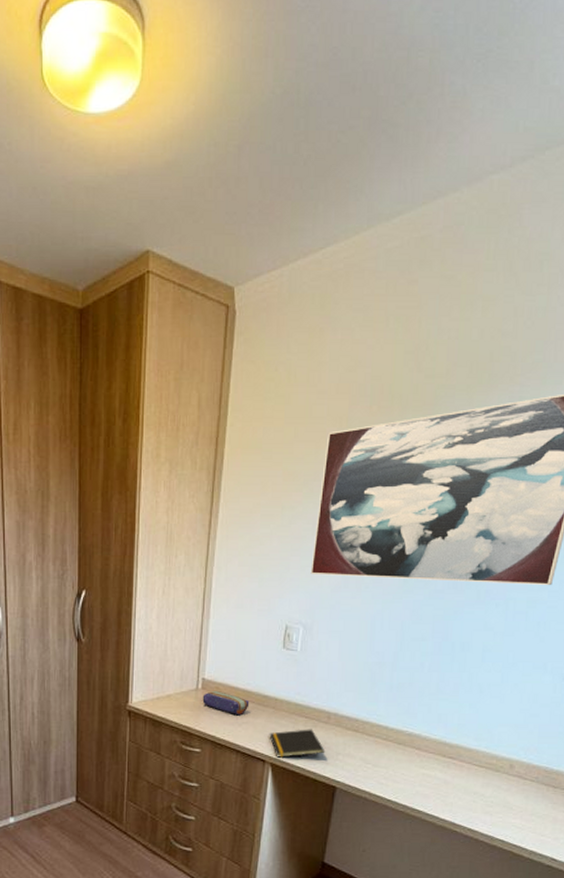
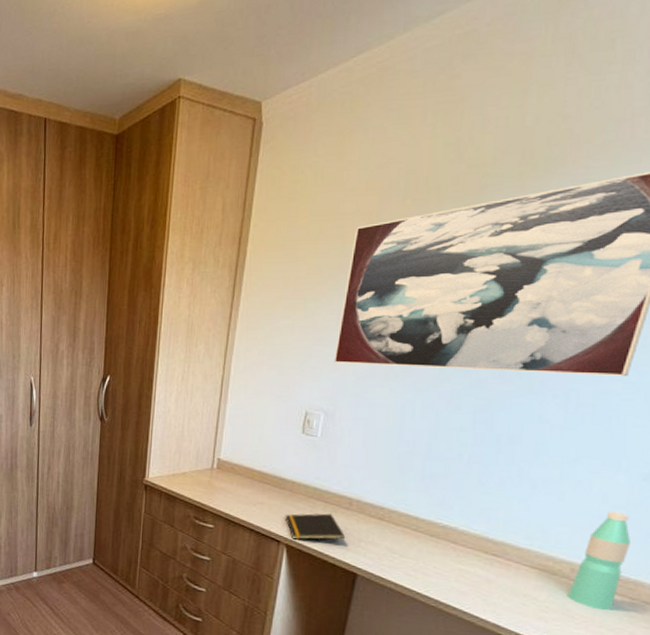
pencil case: present [202,690,250,716] -> none [217,470,265,496]
water bottle: none [506,710,554,800] -> present [566,511,632,611]

